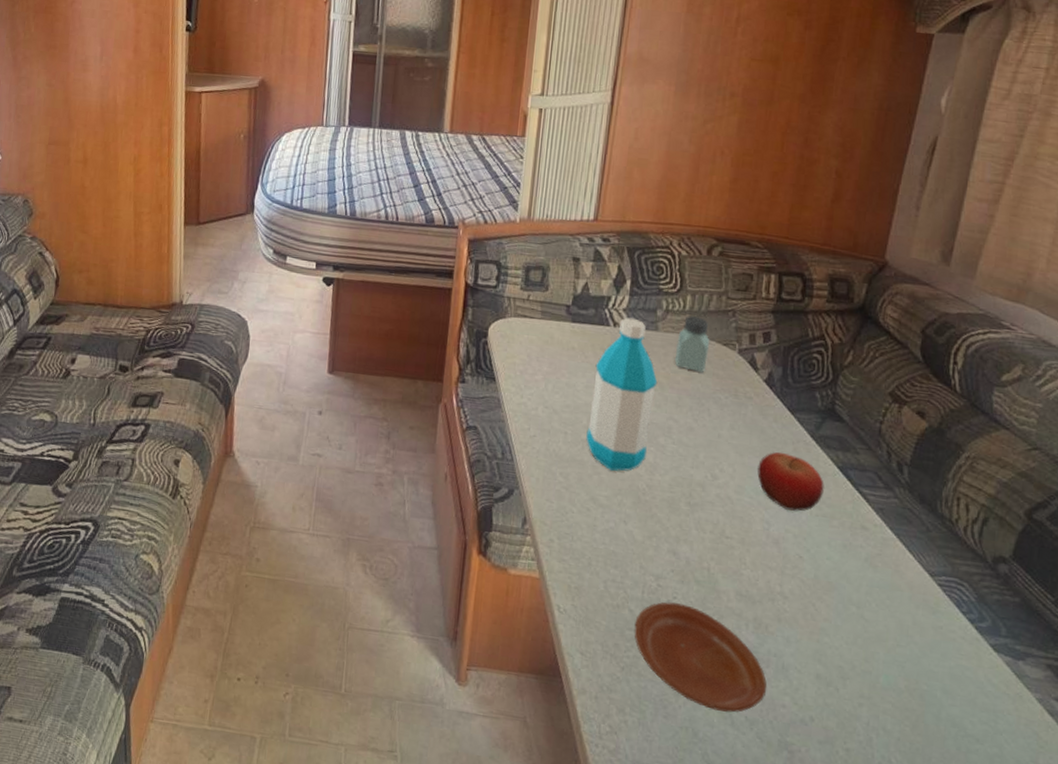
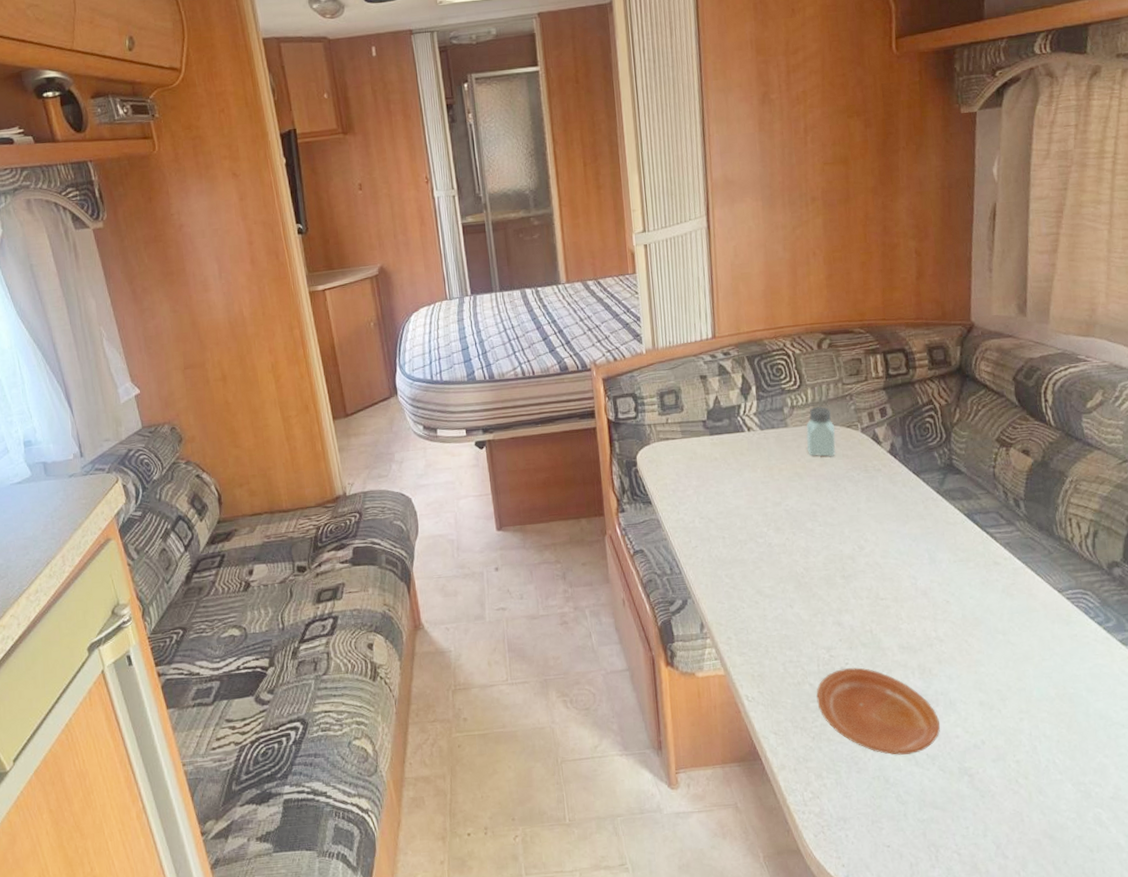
water bottle: present [586,317,658,472] -> none [738,420,799,563]
fruit: present [756,451,824,511] -> none [896,512,957,563]

